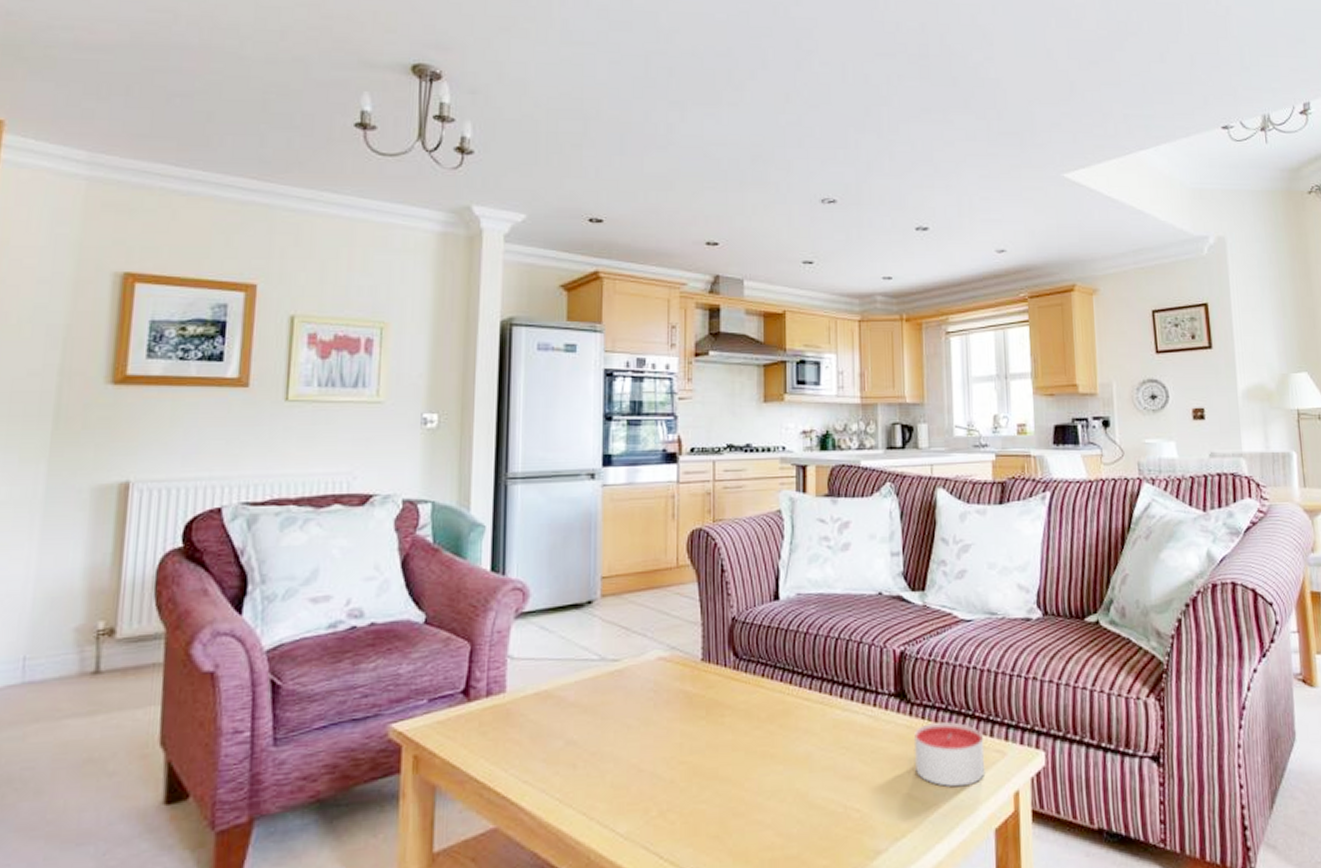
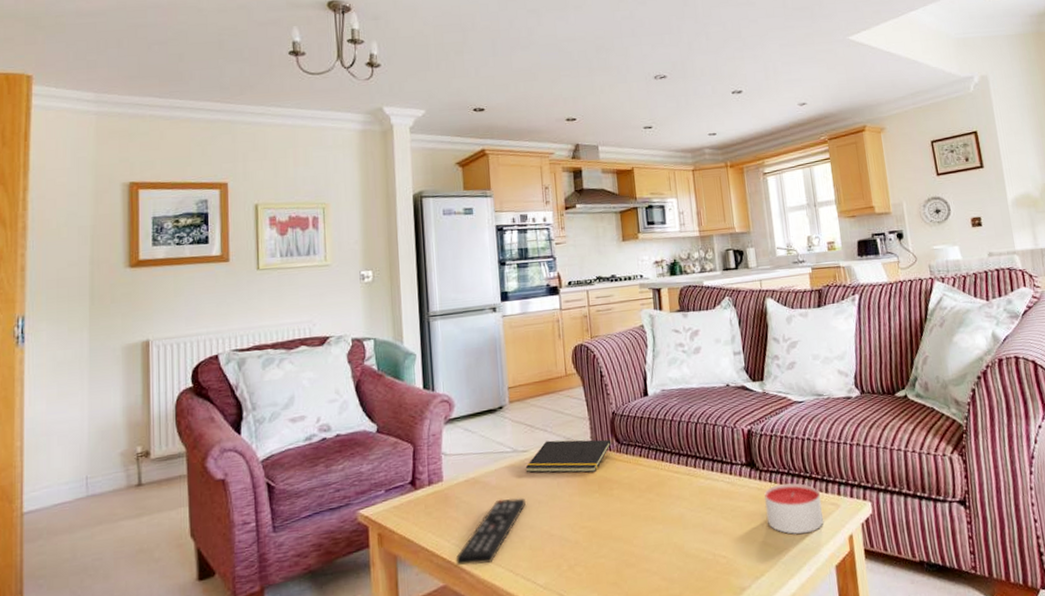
remote control: none [513,719,612,804] -> present [455,497,527,566]
notepad: none [614,648,728,694] -> present [525,439,612,473]

